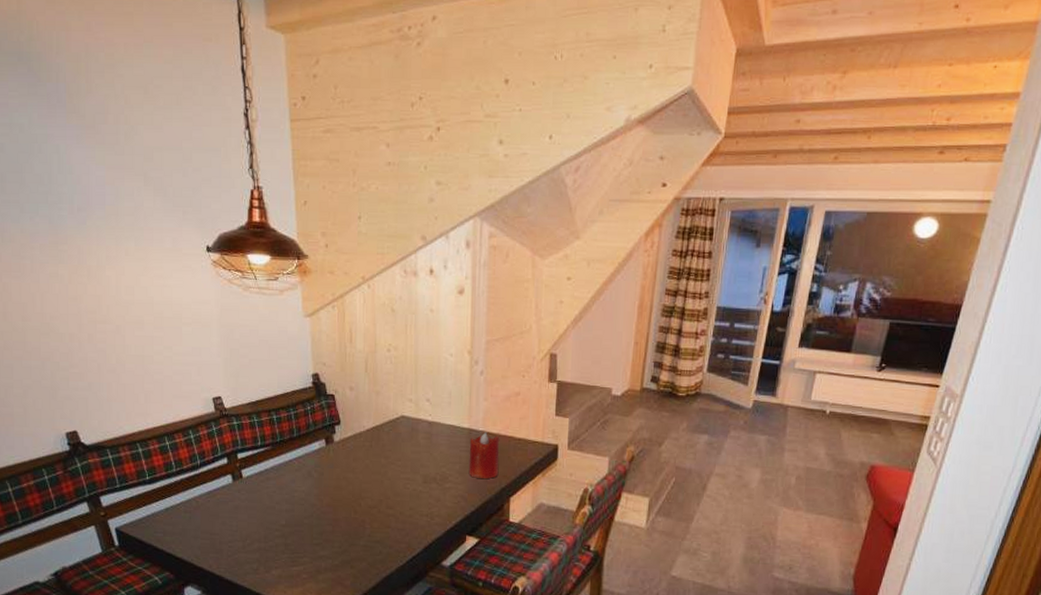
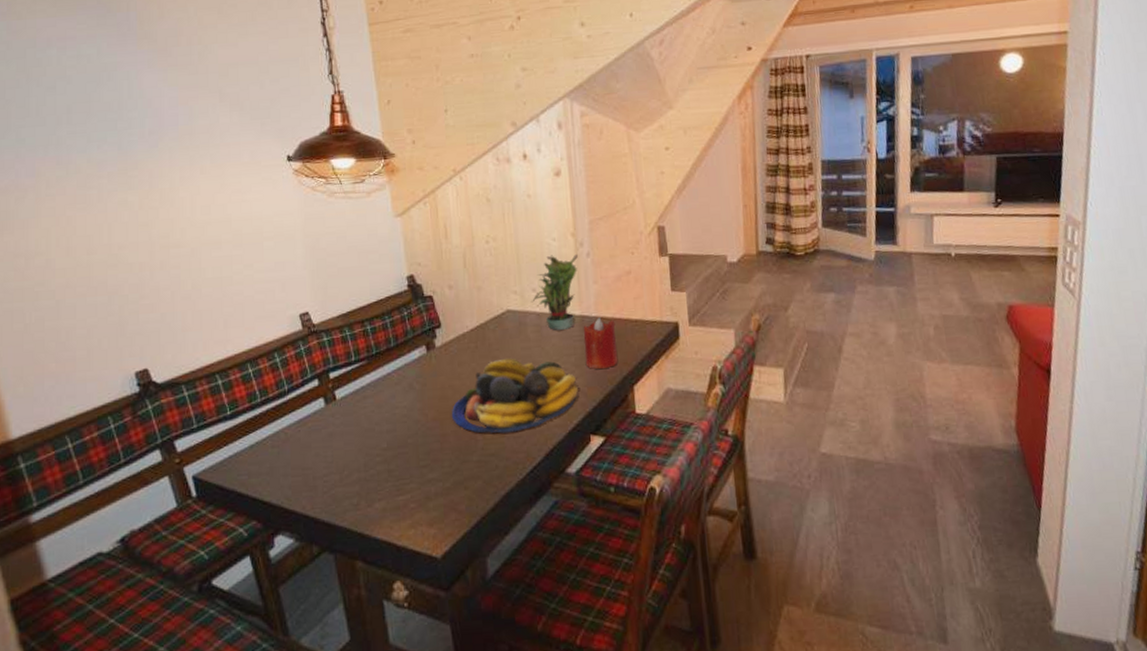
fruit bowl: none [343,459,459,525] -> present [451,358,578,434]
potted plant: none [424,369,472,440] -> present [531,254,578,330]

